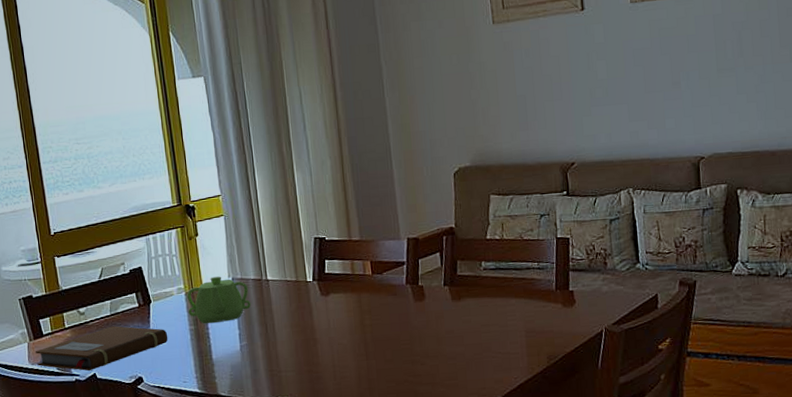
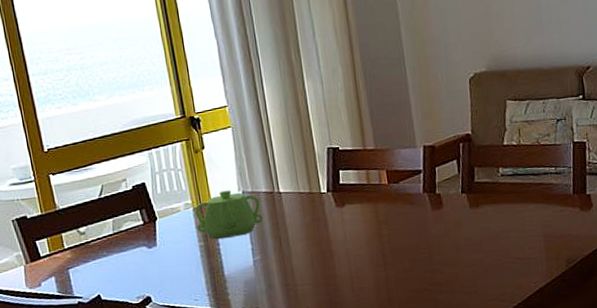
notebook: present [35,326,168,371] -> none [32,245,177,293]

